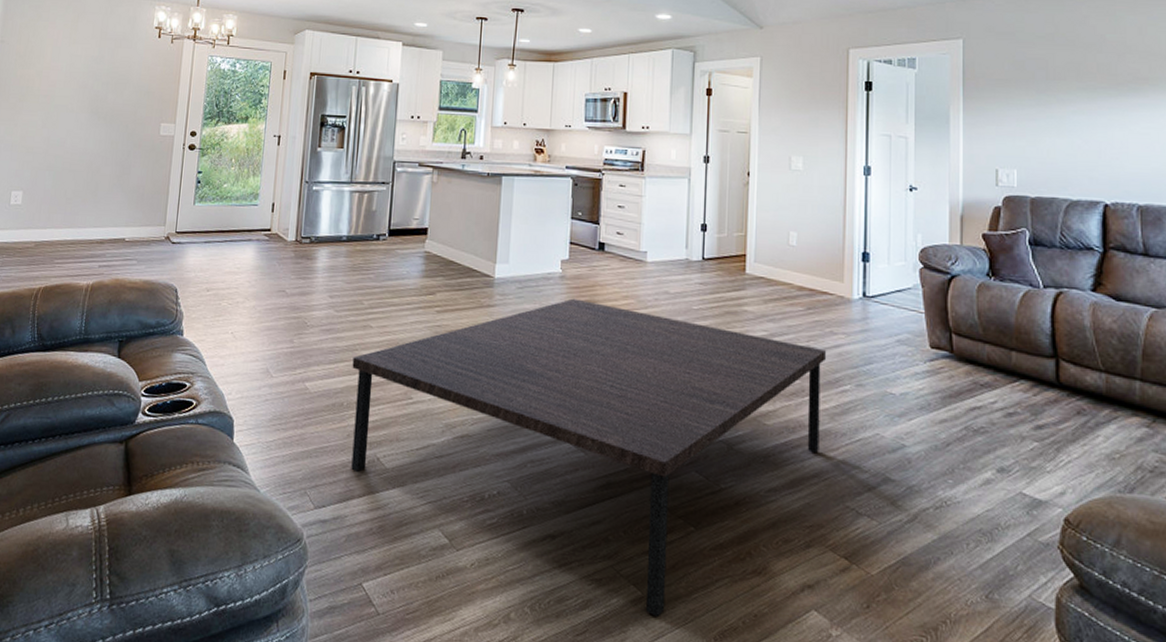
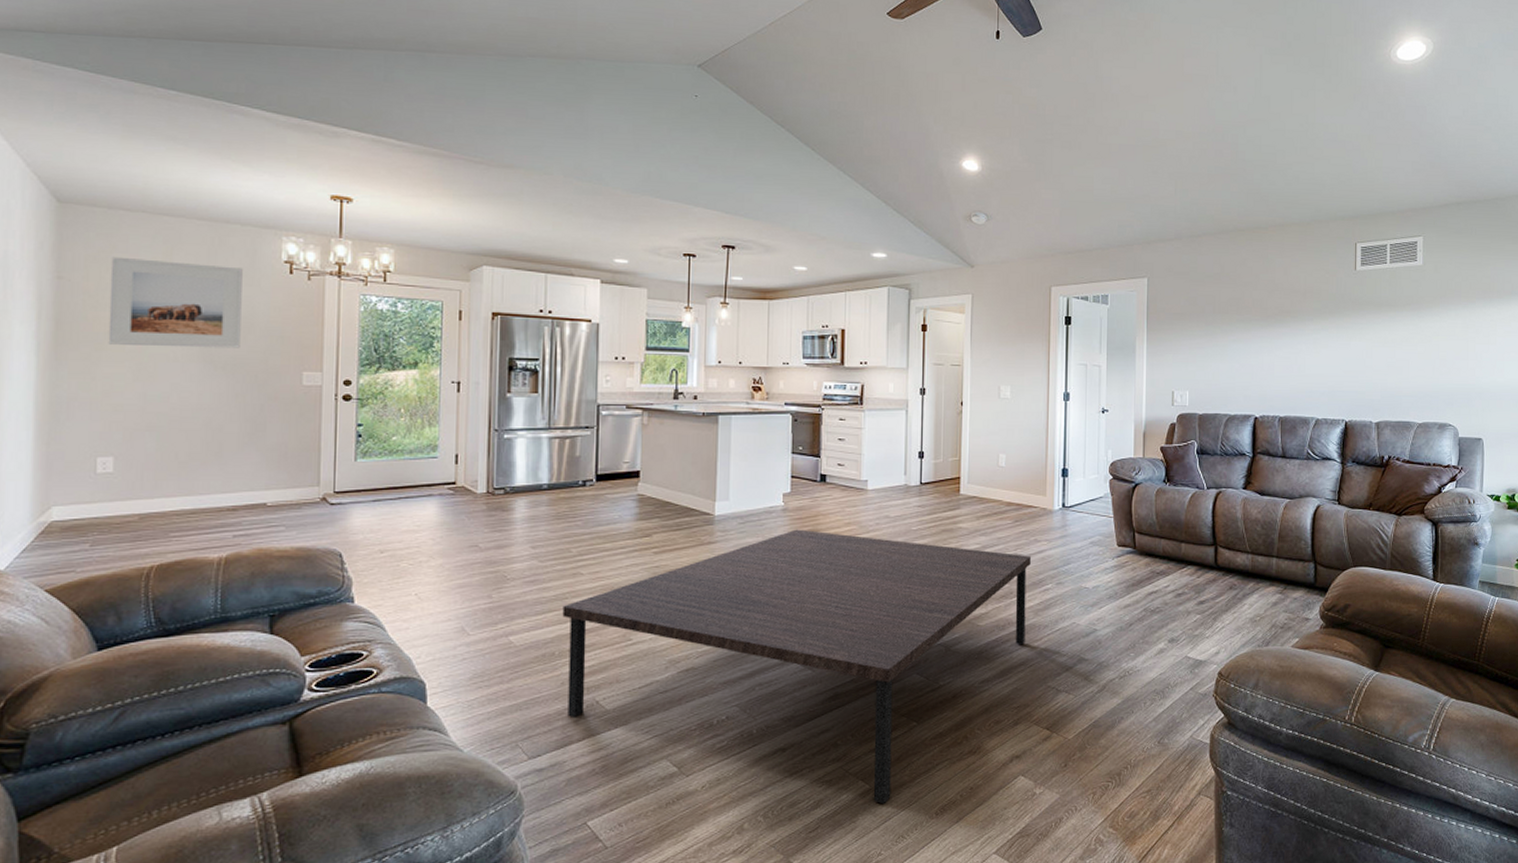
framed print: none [28,24,125,102] -> present [108,256,243,348]

